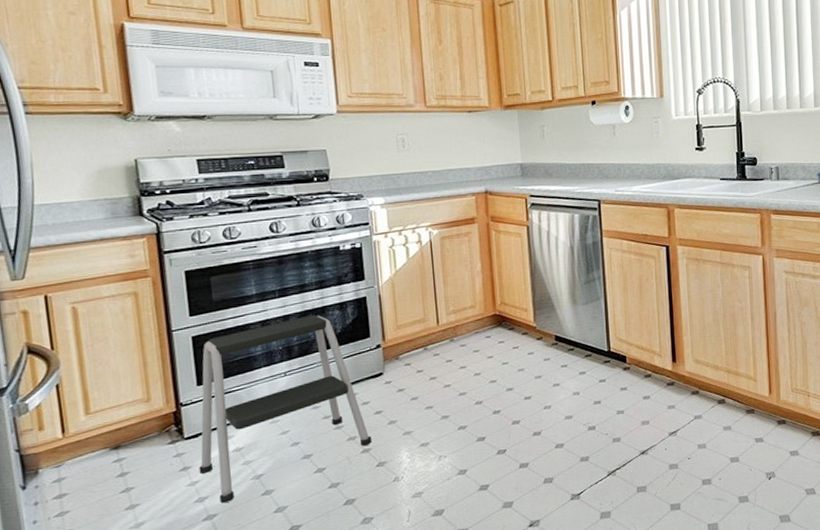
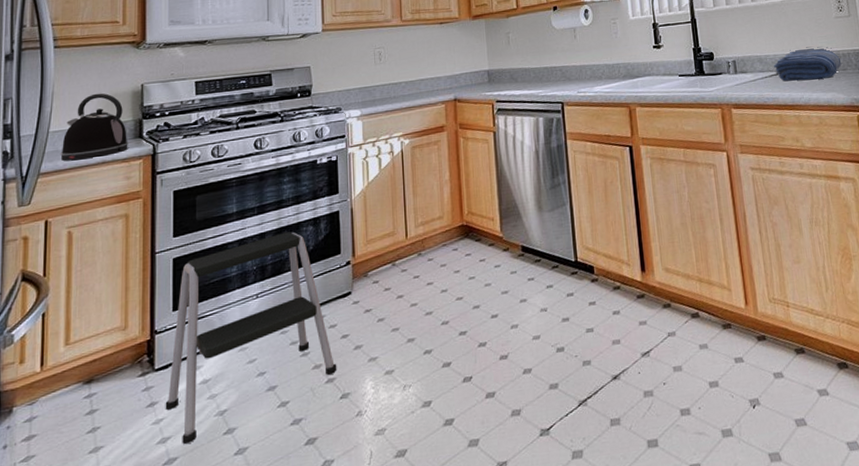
kettle: none [51,166,128,236] -> present [60,93,128,161]

